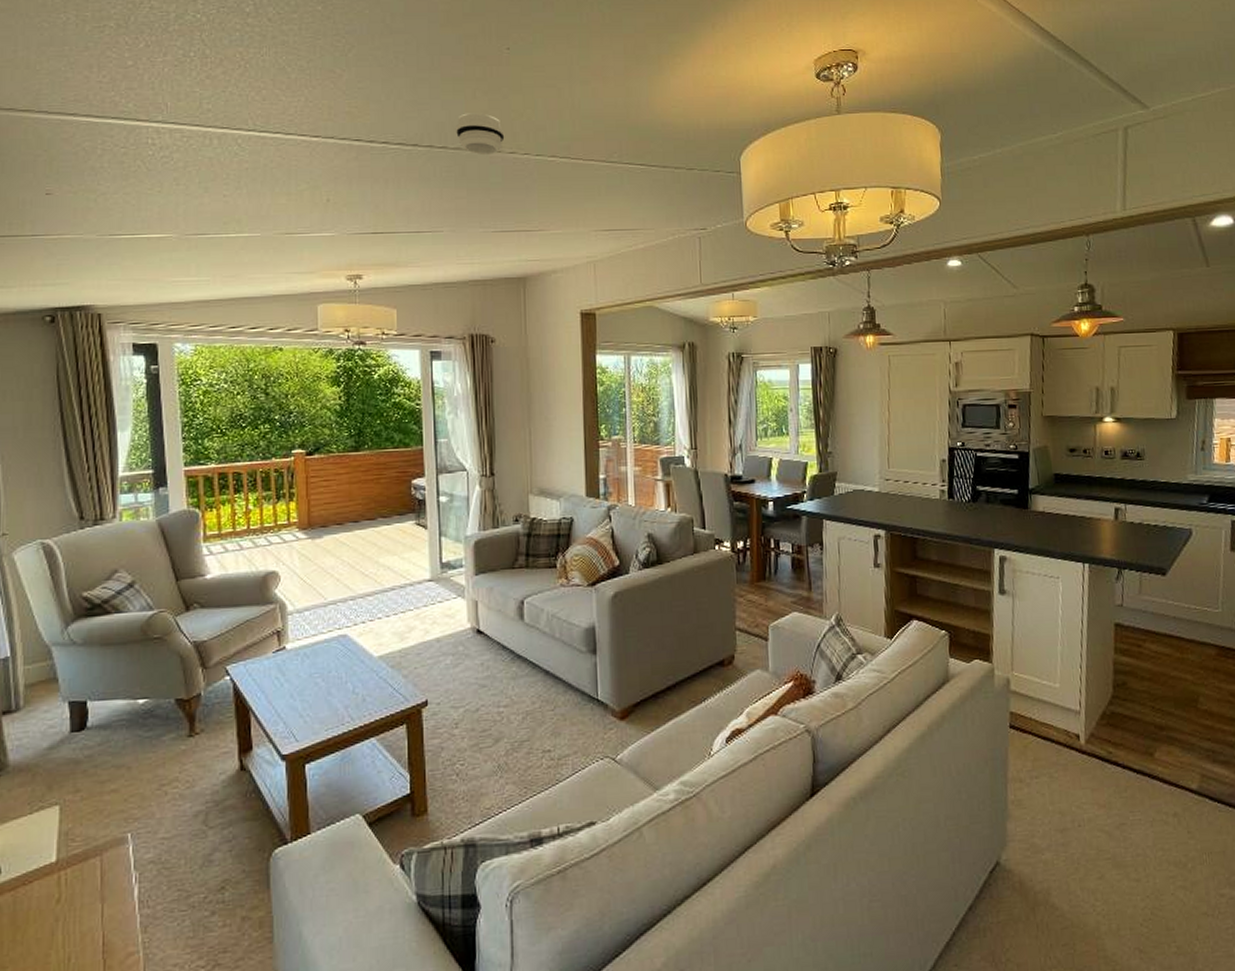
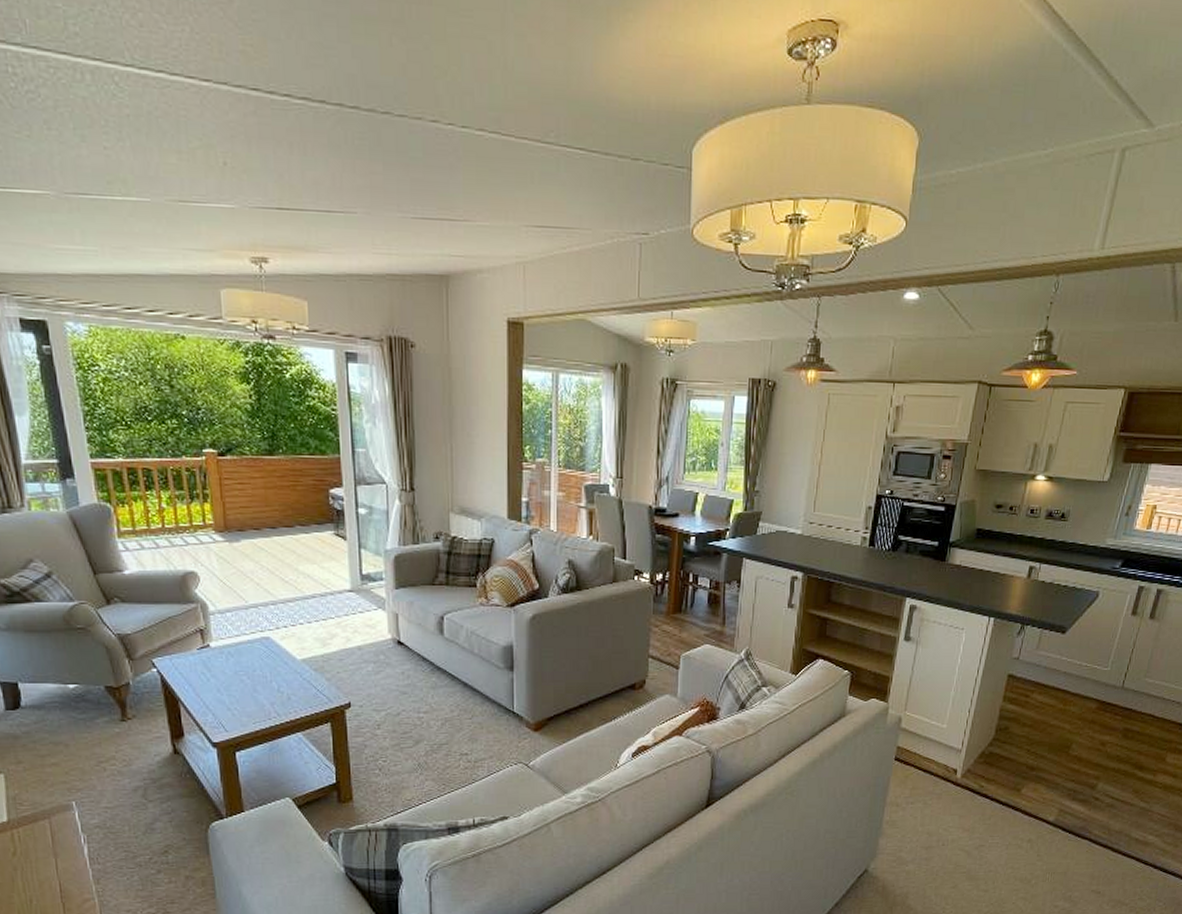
smoke detector: present [456,113,505,156] -> none [370,65,426,123]

